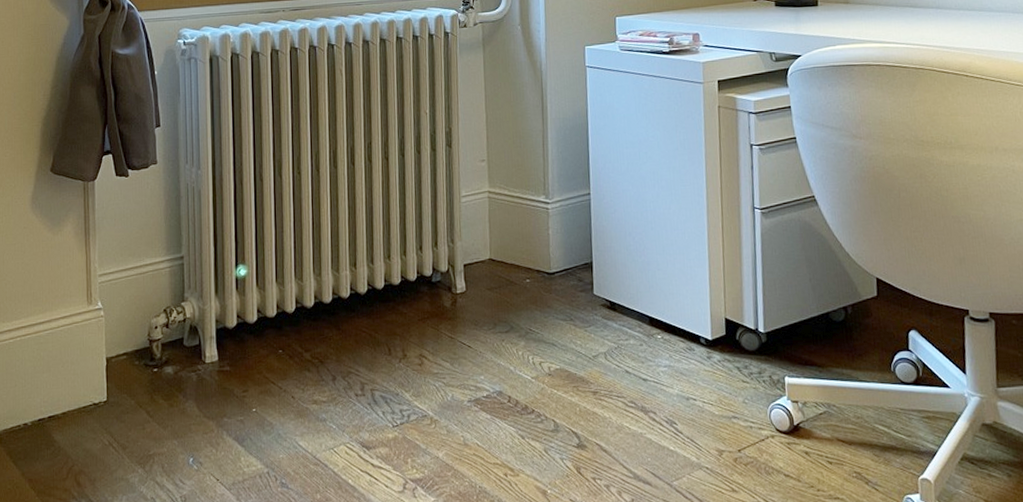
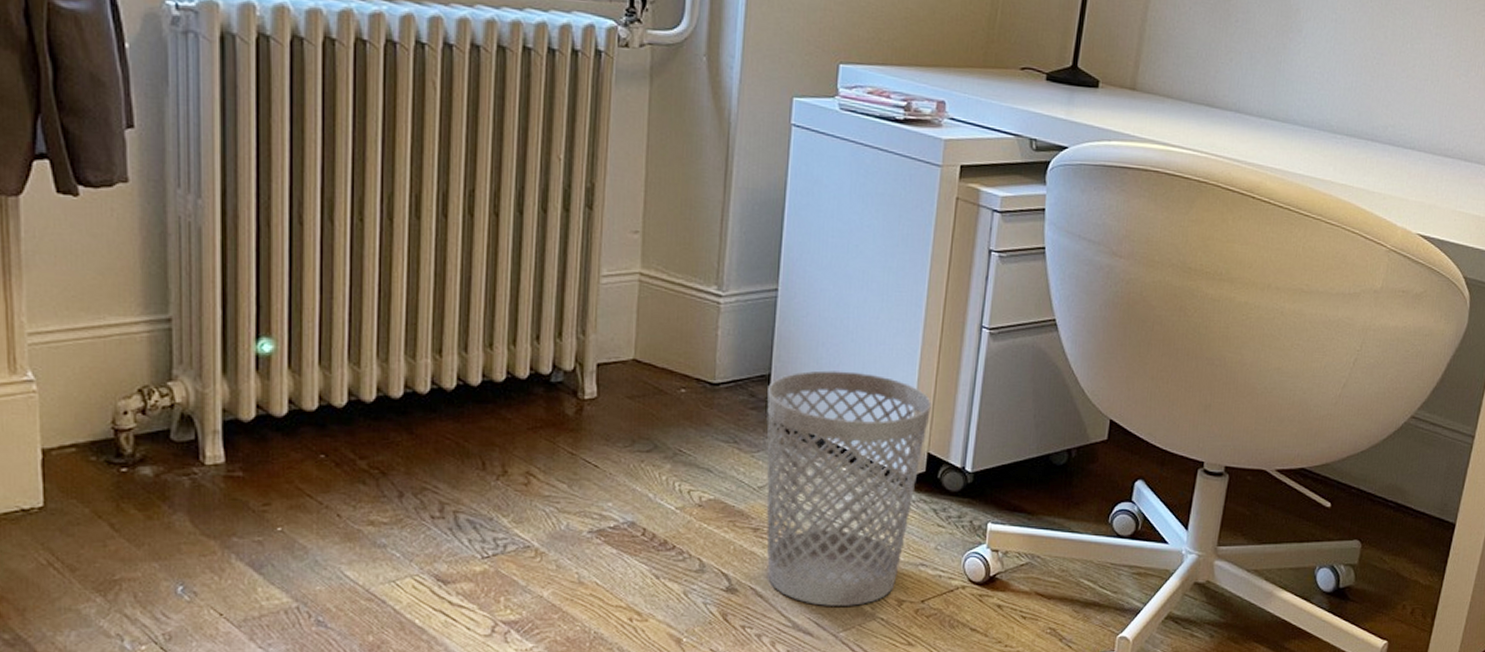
wastebasket: none [591,254,723,458] -> present [766,370,931,606]

